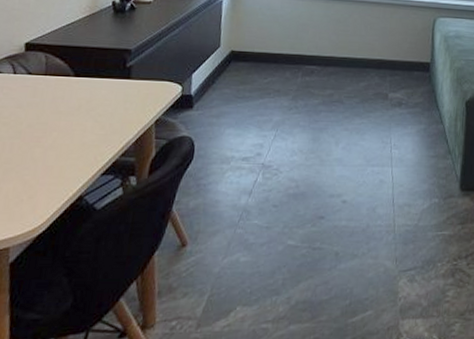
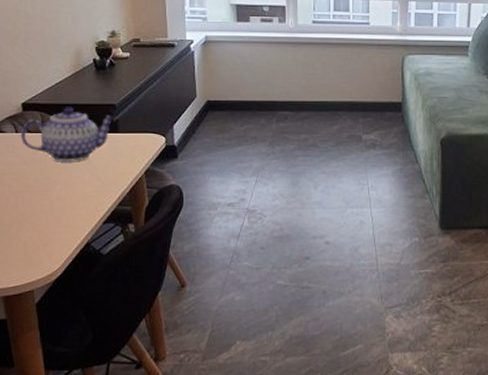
teapot: none [18,49,130,107] -> present [20,107,116,161]

